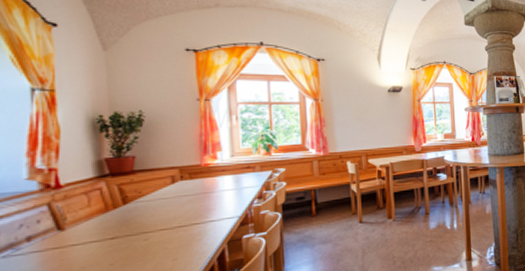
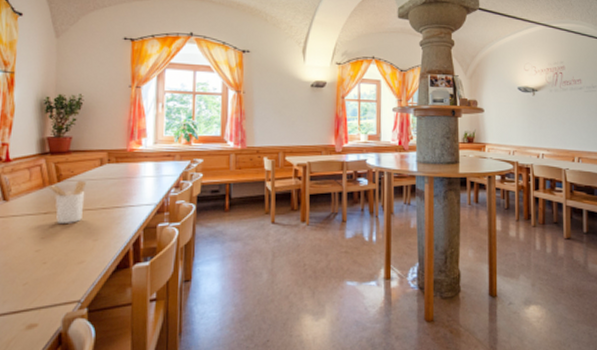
utensil holder: none [110,200,158,247] -> present [47,180,86,223]

